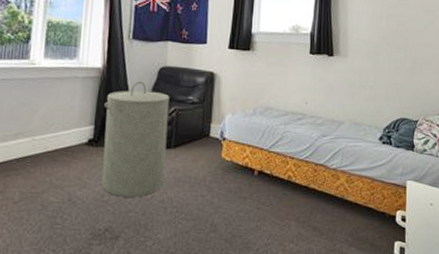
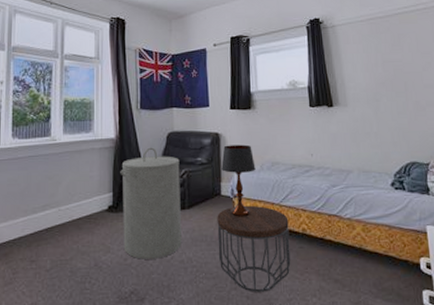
side table: none [201,149,275,236] -> present [217,205,291,292]
table lamp: none [213,85,248,161] -> present [221,144,256,217]

